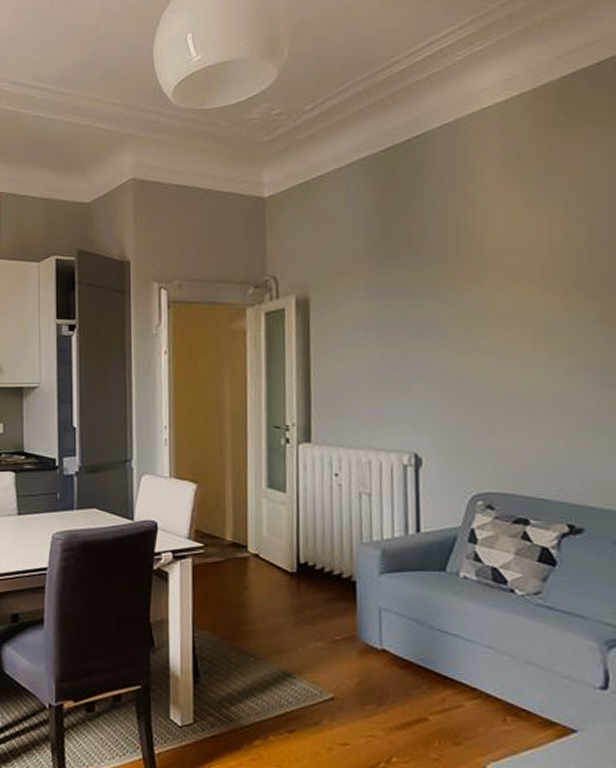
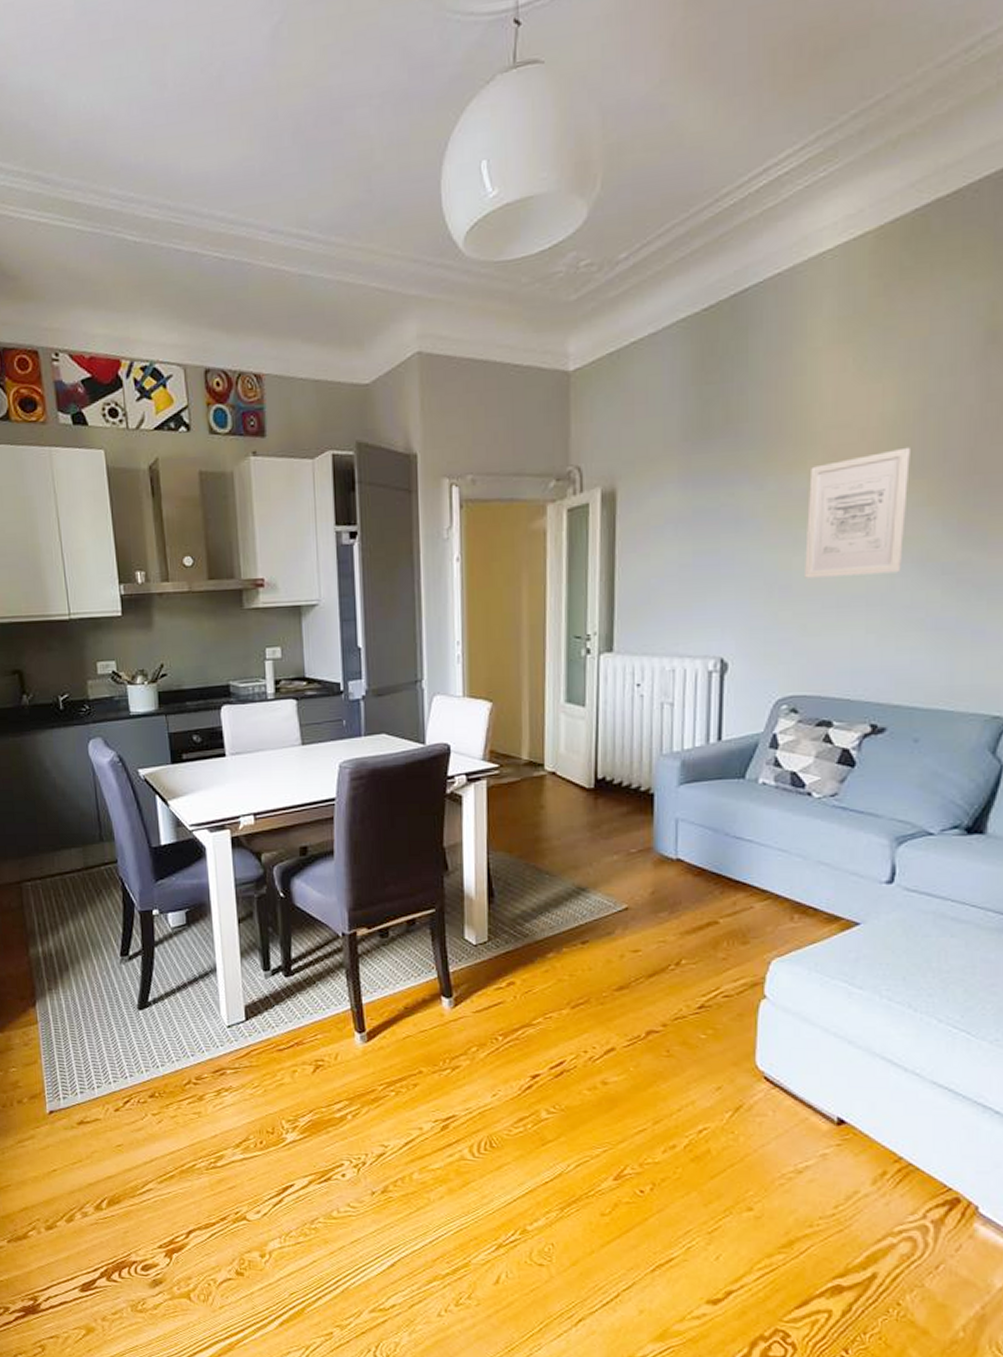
wall art: none [488,270,583,383] -> present [805,447,910,578]

